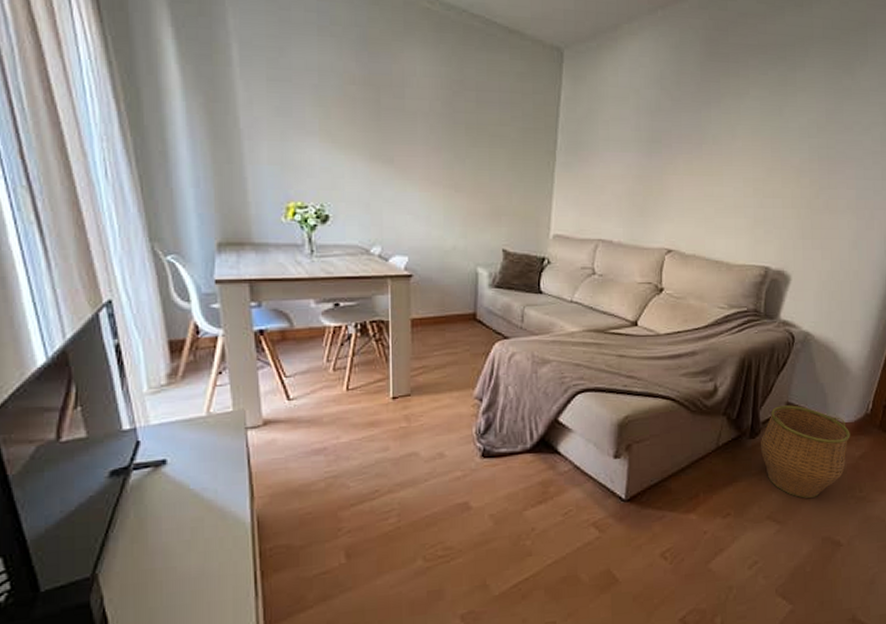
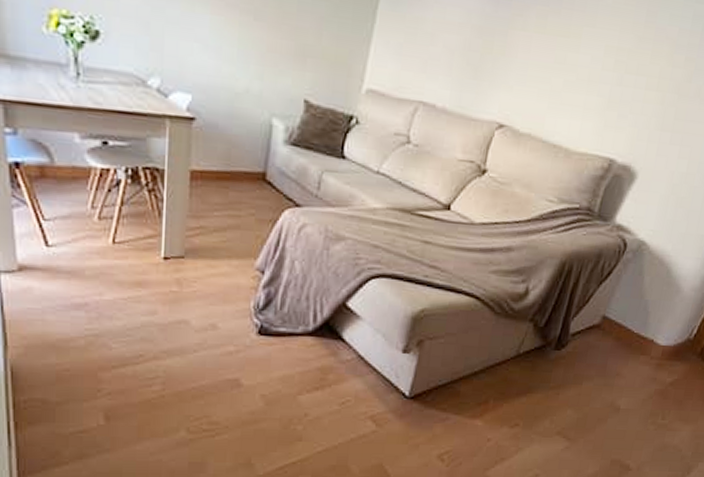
basket: present [761,405,850,499] -> none [564,318,666,420]

